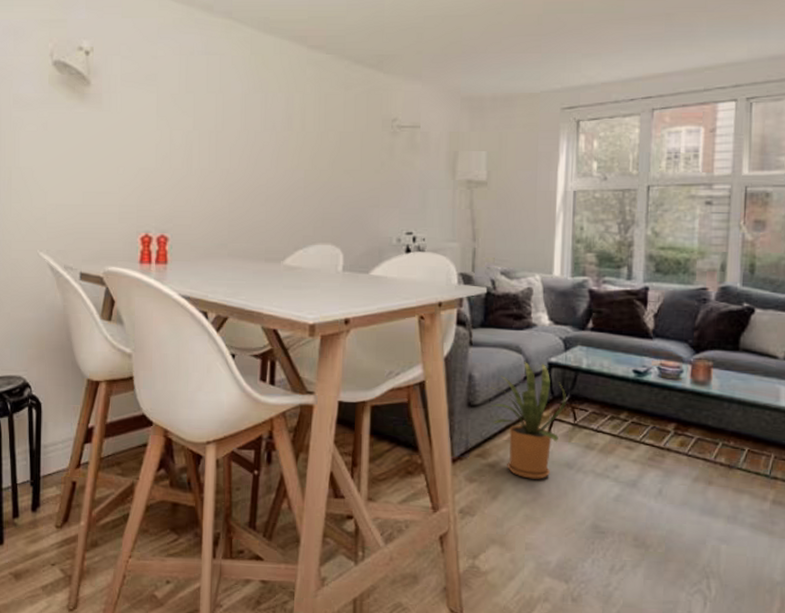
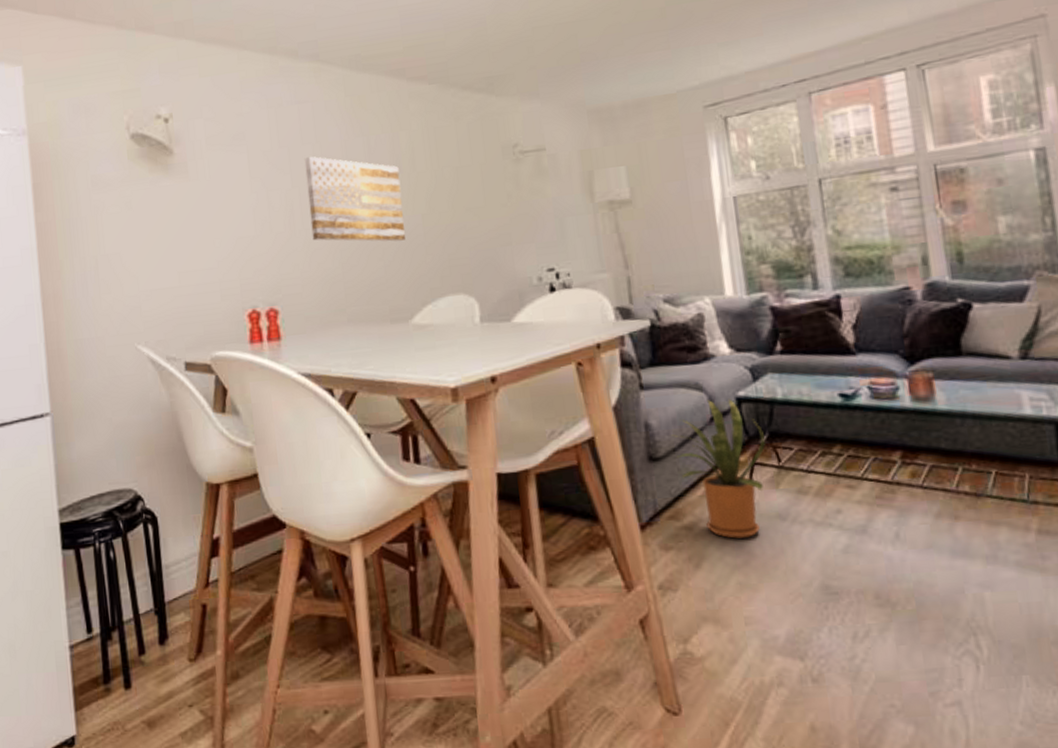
wall art: none [206,104,290,191] -> present [304,156,405,242]

